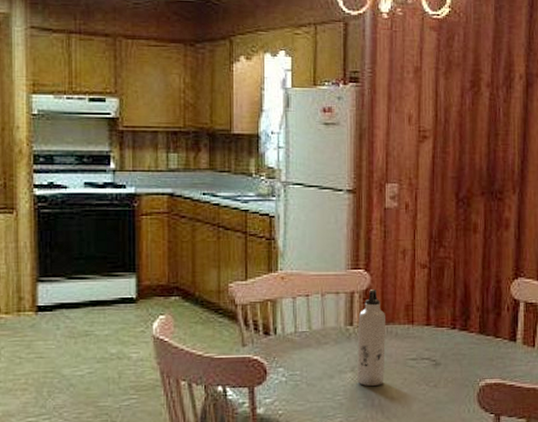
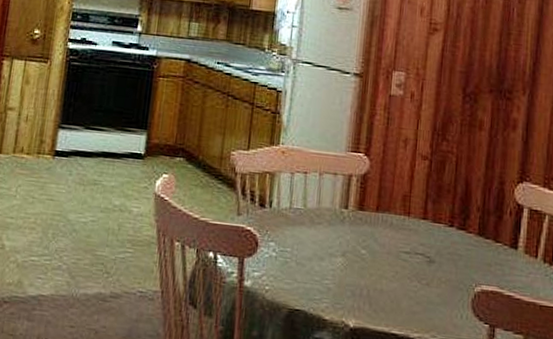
water bottle: present [357,289,385,386] -> none [347,175,382,275]

